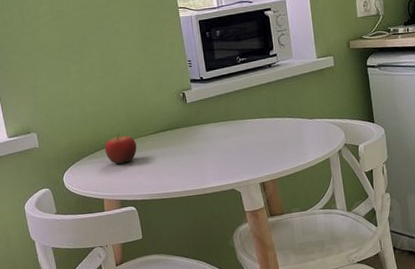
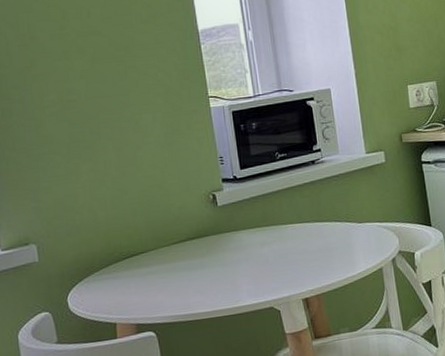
fruit: present [104,133,137,164] -> none [119,242,158,281]

